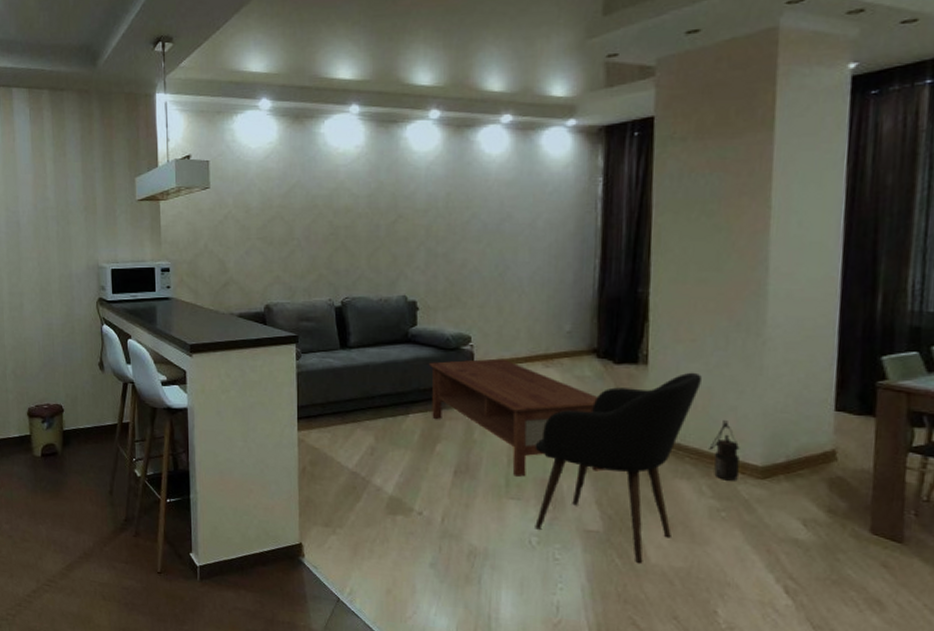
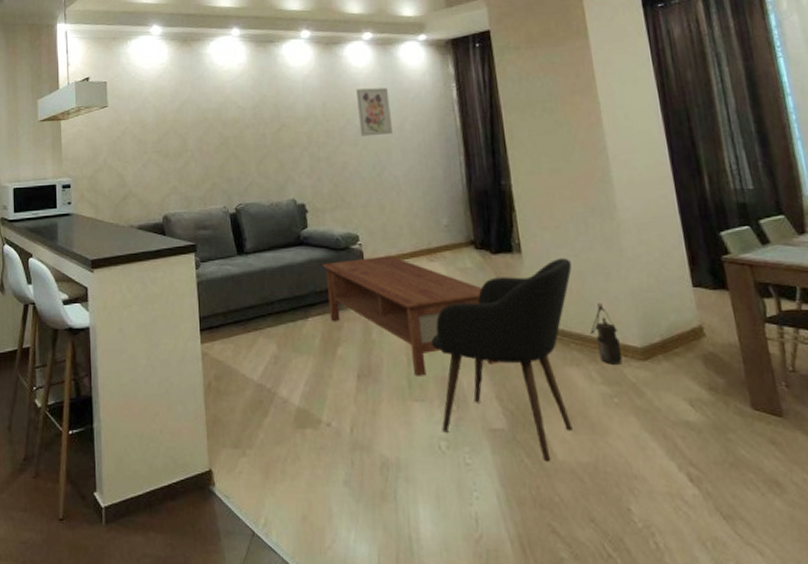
wall art: none [485,179,524,233] -> present [356,87,392,137]

